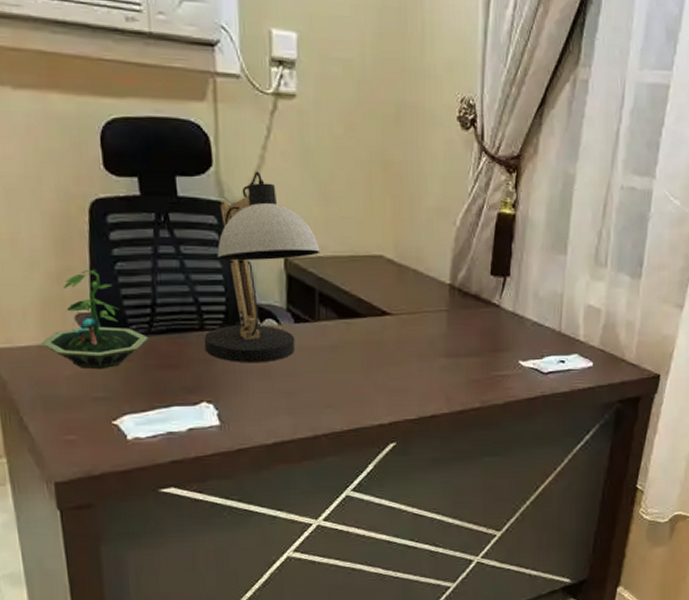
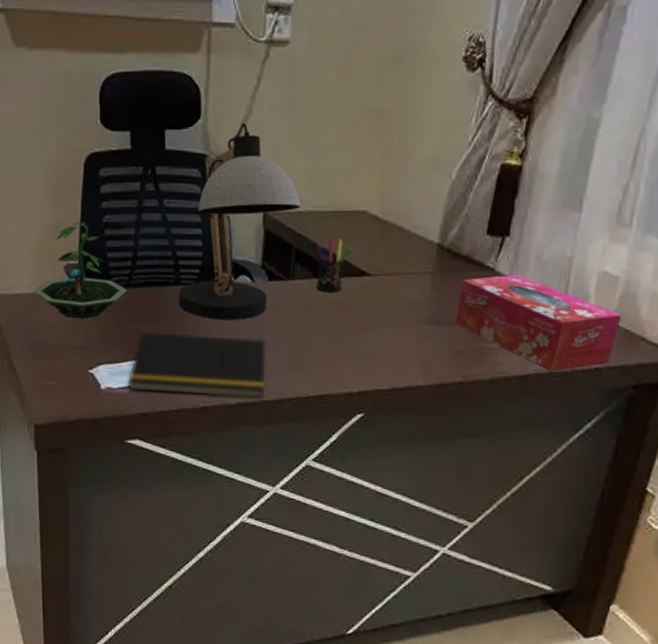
notepad: none [156,378,301,438] -> present [127,331,266,399]
pen holder: none [338,282,372,332] -> present [316,239,352,292]
tissue box: none [470,309,605,393] -> present [455,274,622,372]

